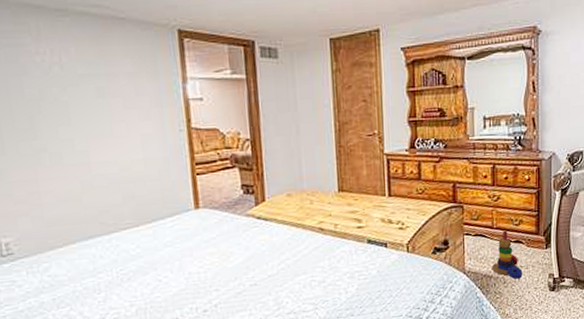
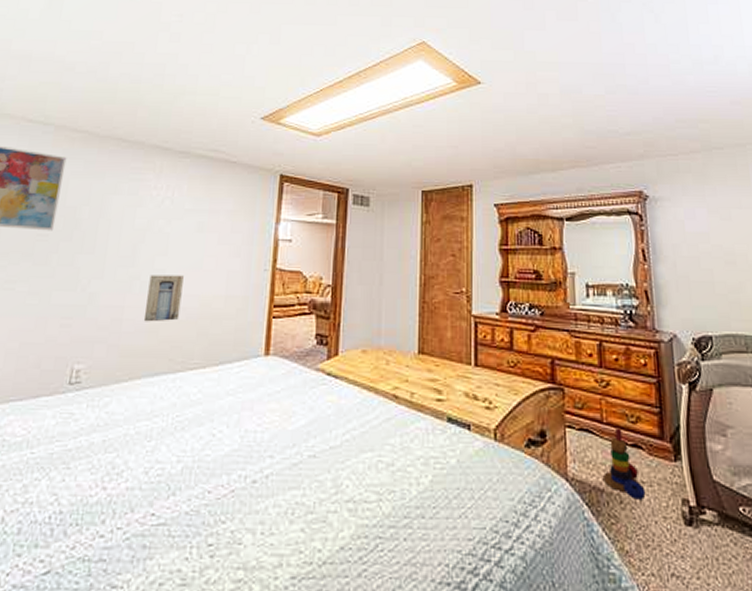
wall art: none [57,143,101,192] -> present [143,275,184,322]

